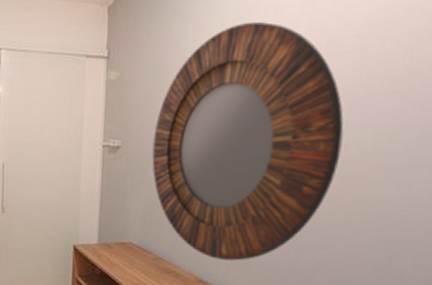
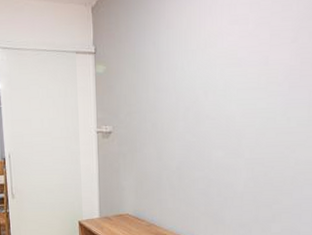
home mirror: present [152,22,344,261] -> none [139,19,286,221]

